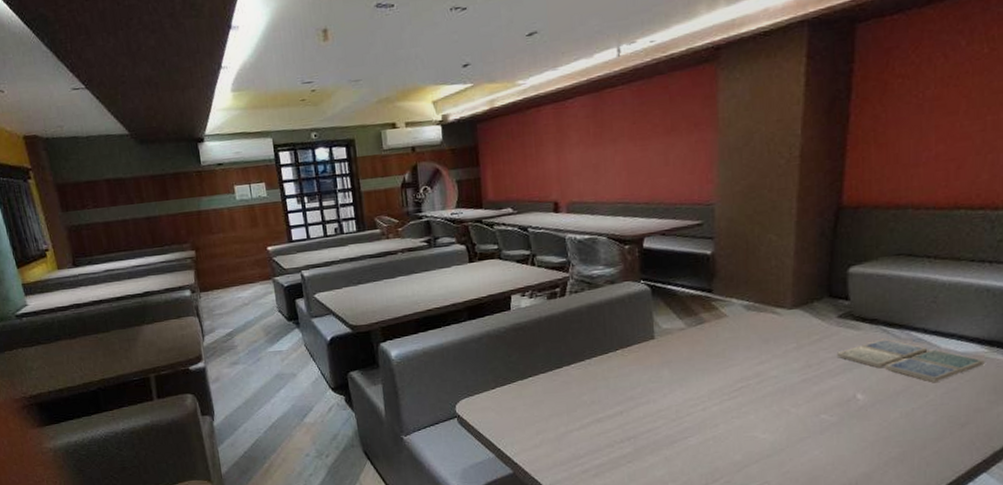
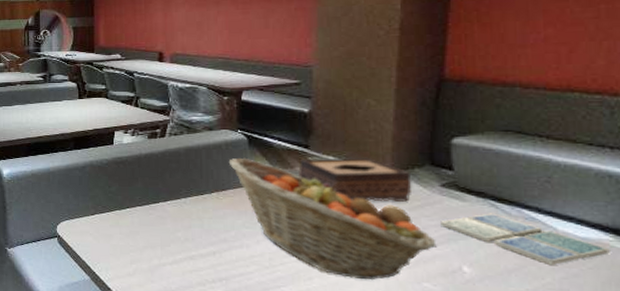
fruit basket: none [632,309,833,420] -> present [228,157,437,281]
tissue box: none [701,295,811,343] -> present [297,157,412,202]

